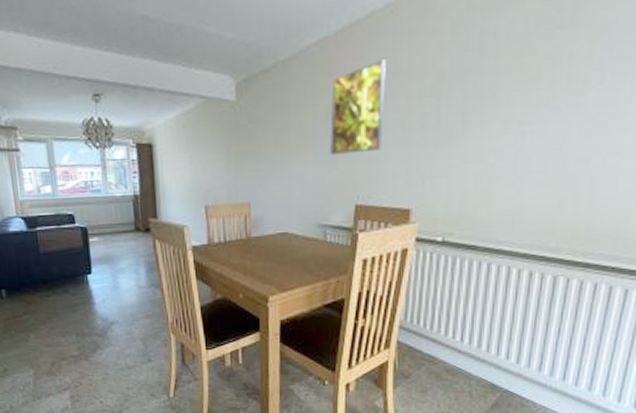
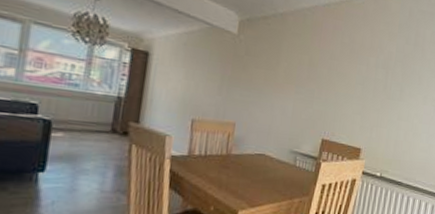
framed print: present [330,59,386,155] -> none [308,34,356,99]

